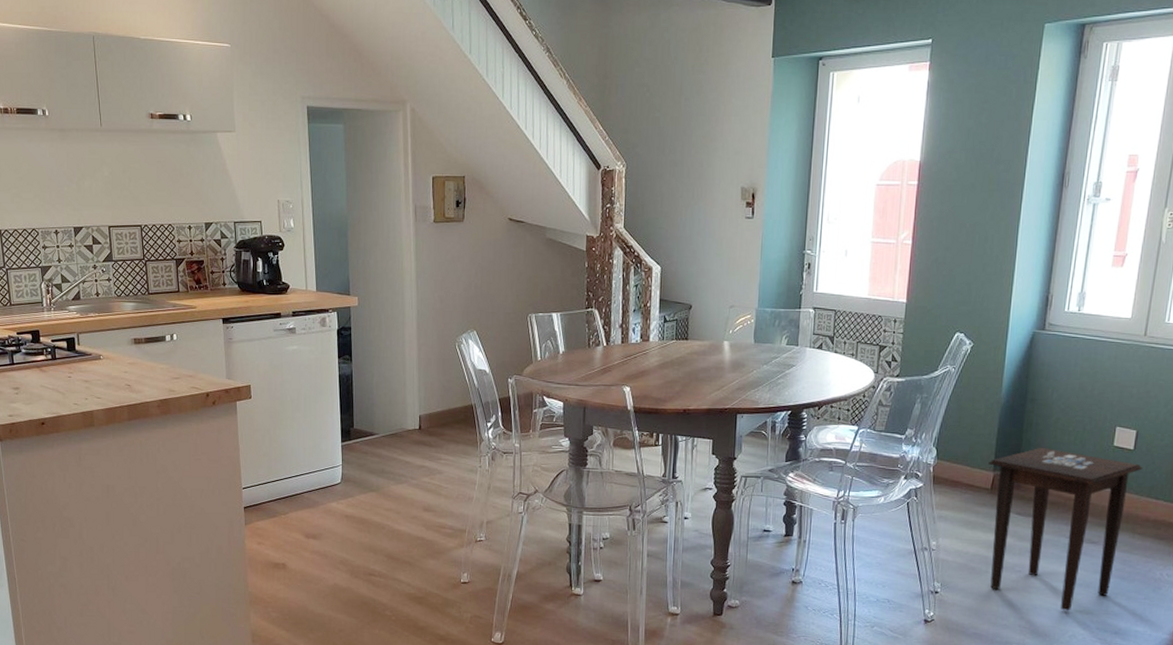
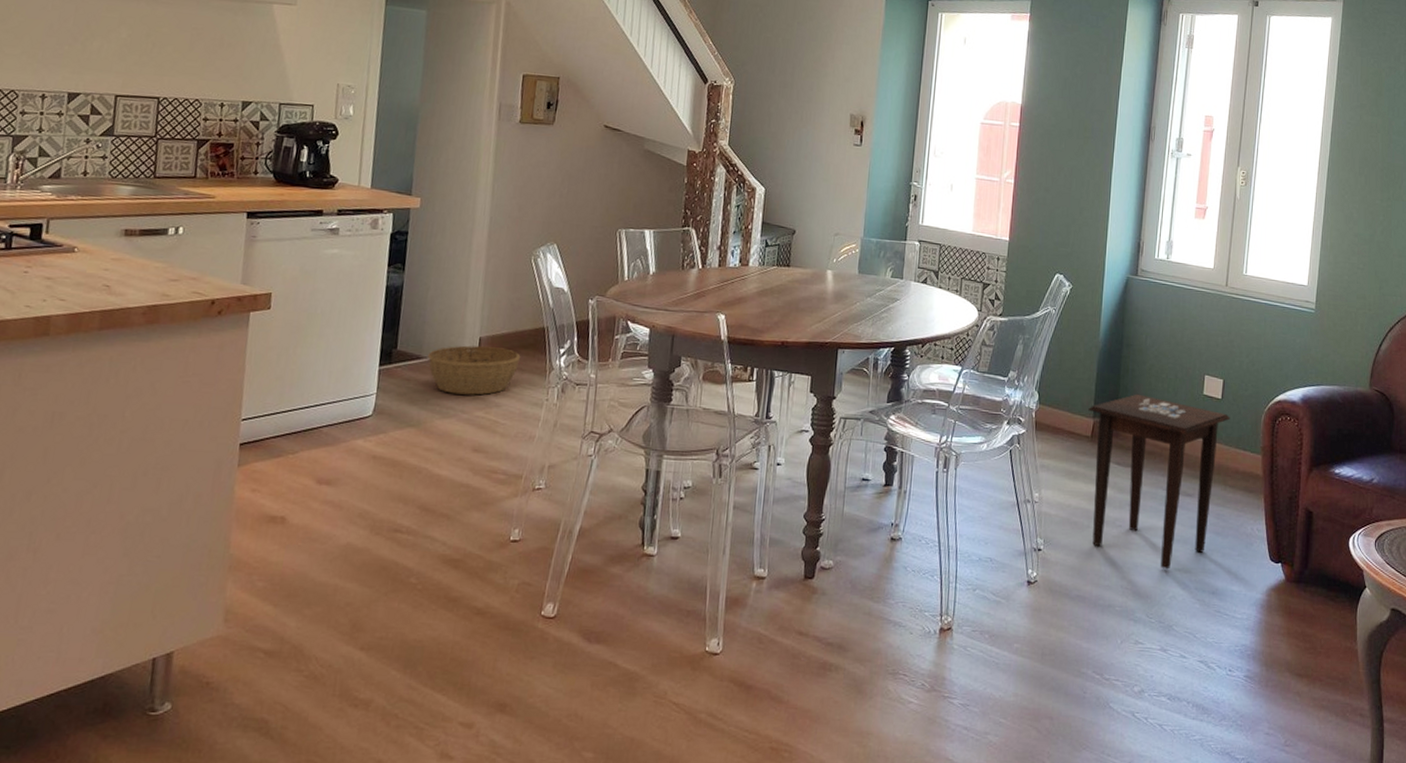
basket: none [379,423,455,464] -> present [428,345,521,395]

